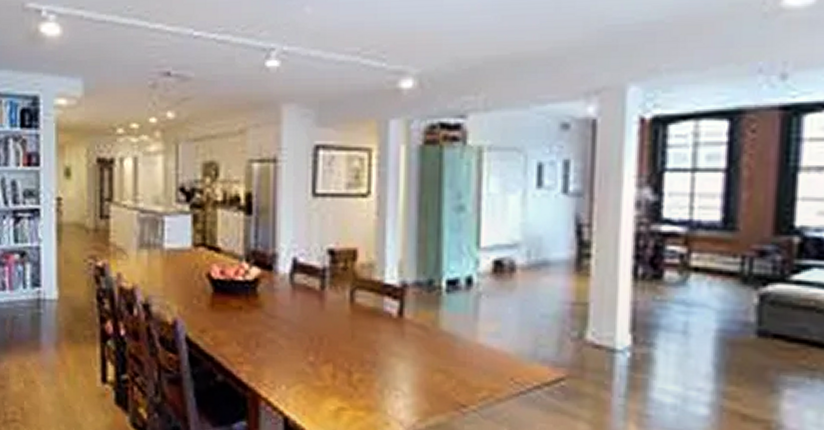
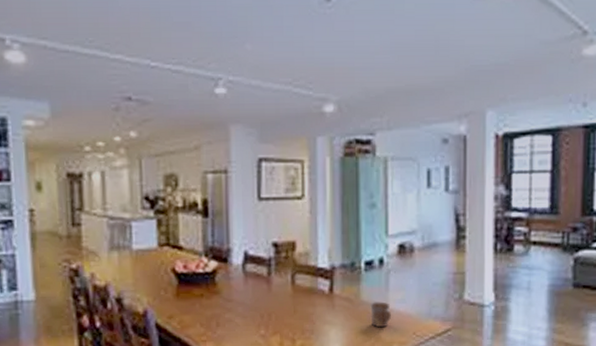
mug: none [452,333,480,367] -> present [370,302,391,327]

